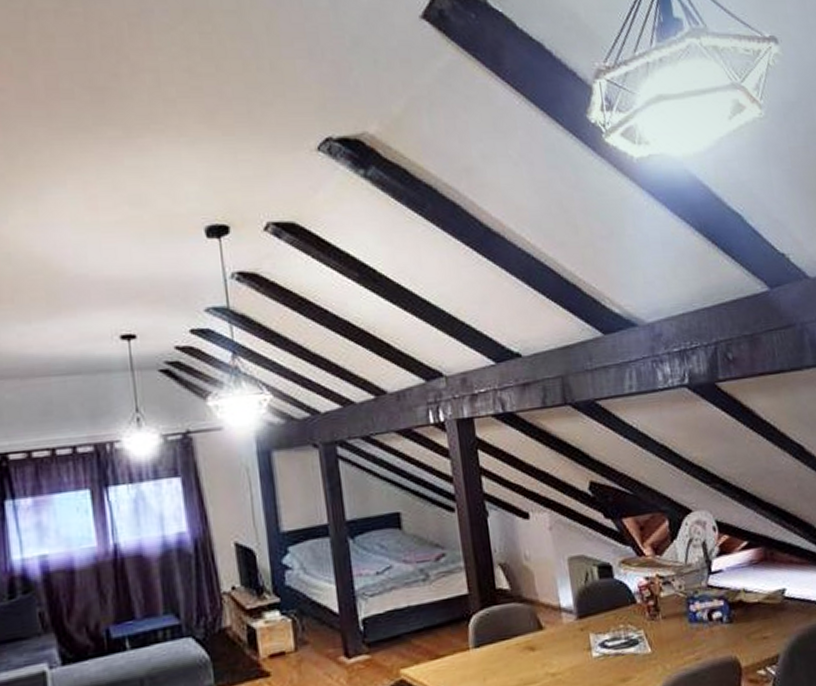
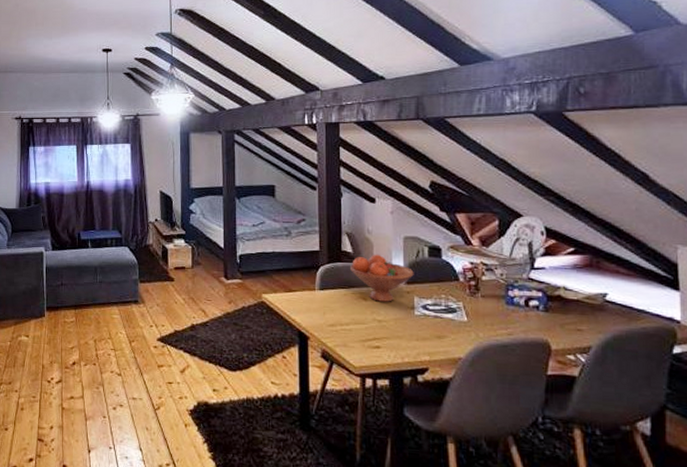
fruit bowl: none [509,585,586,649] -> present [350,254,414,302]

